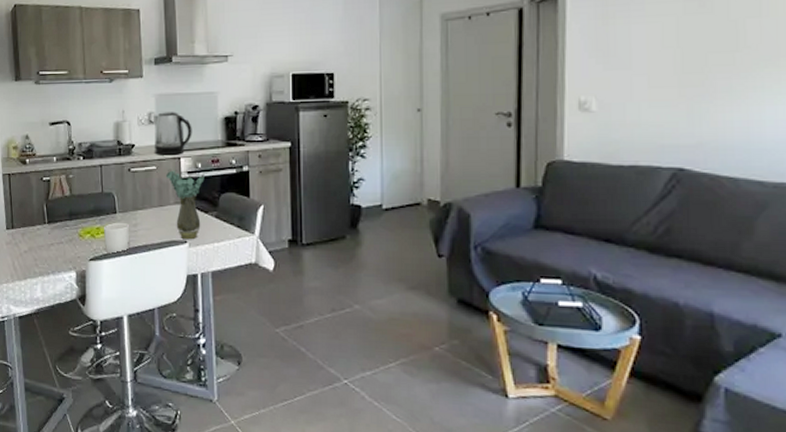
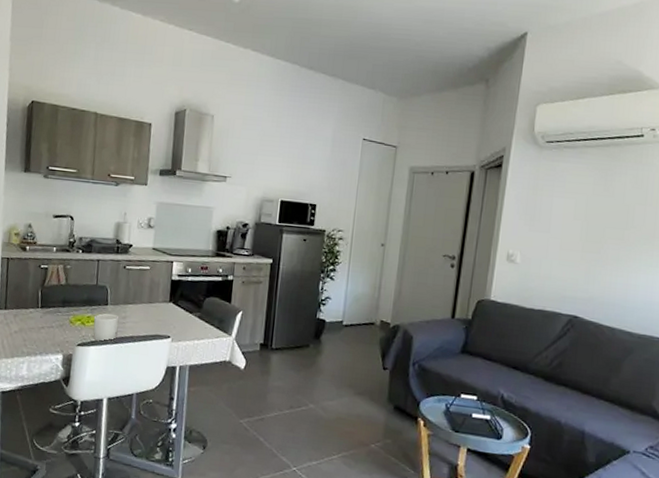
kettle: present [154,112,192,155] -> none [150,218,187,259]
vase: present [165,169,205,240] -> none [157,270,193,336]

